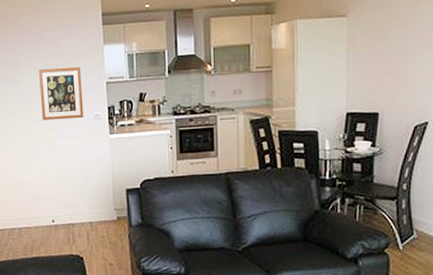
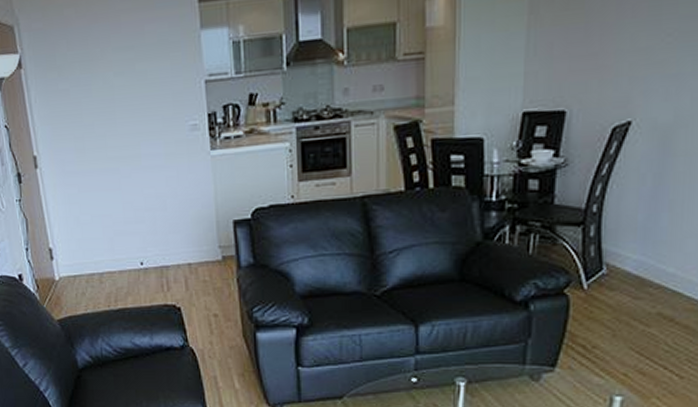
wall art: present [38,67,84,120] -> none [115,61,177,134]

